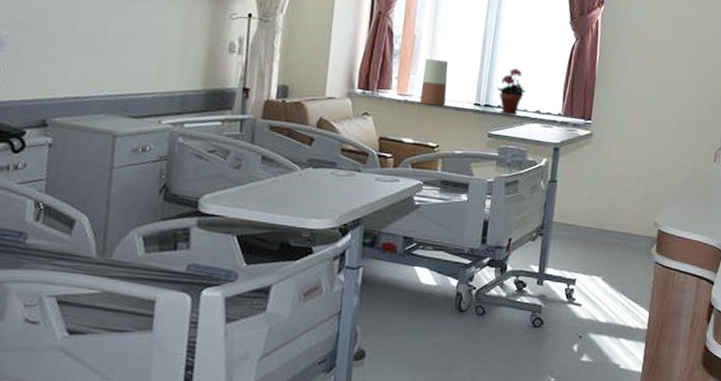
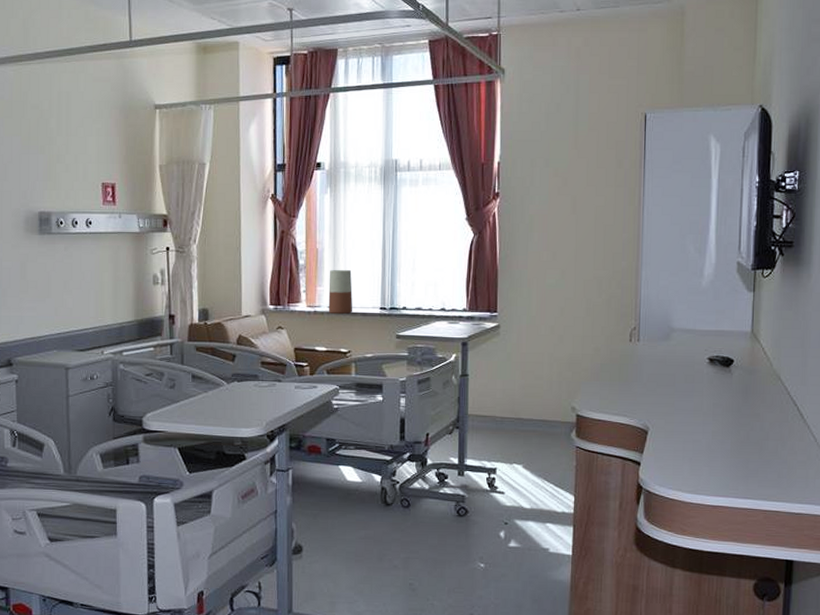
potted plant: present [497,68,526,116] -> none [401,269,430,316]

